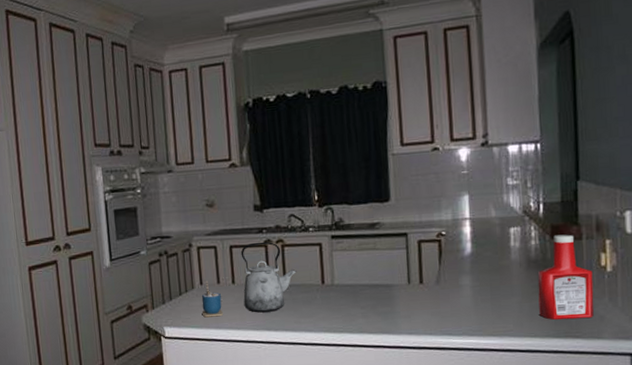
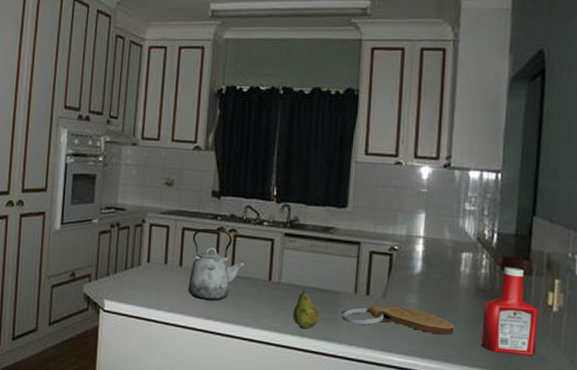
cup: present [201,281,224,318] -> none [144,259,166,298]
fruit: none [350,286,377,326] -> present [293,288,320,329]
cutting board: none [398,289,511,314] -> present [341,305,454,336]

